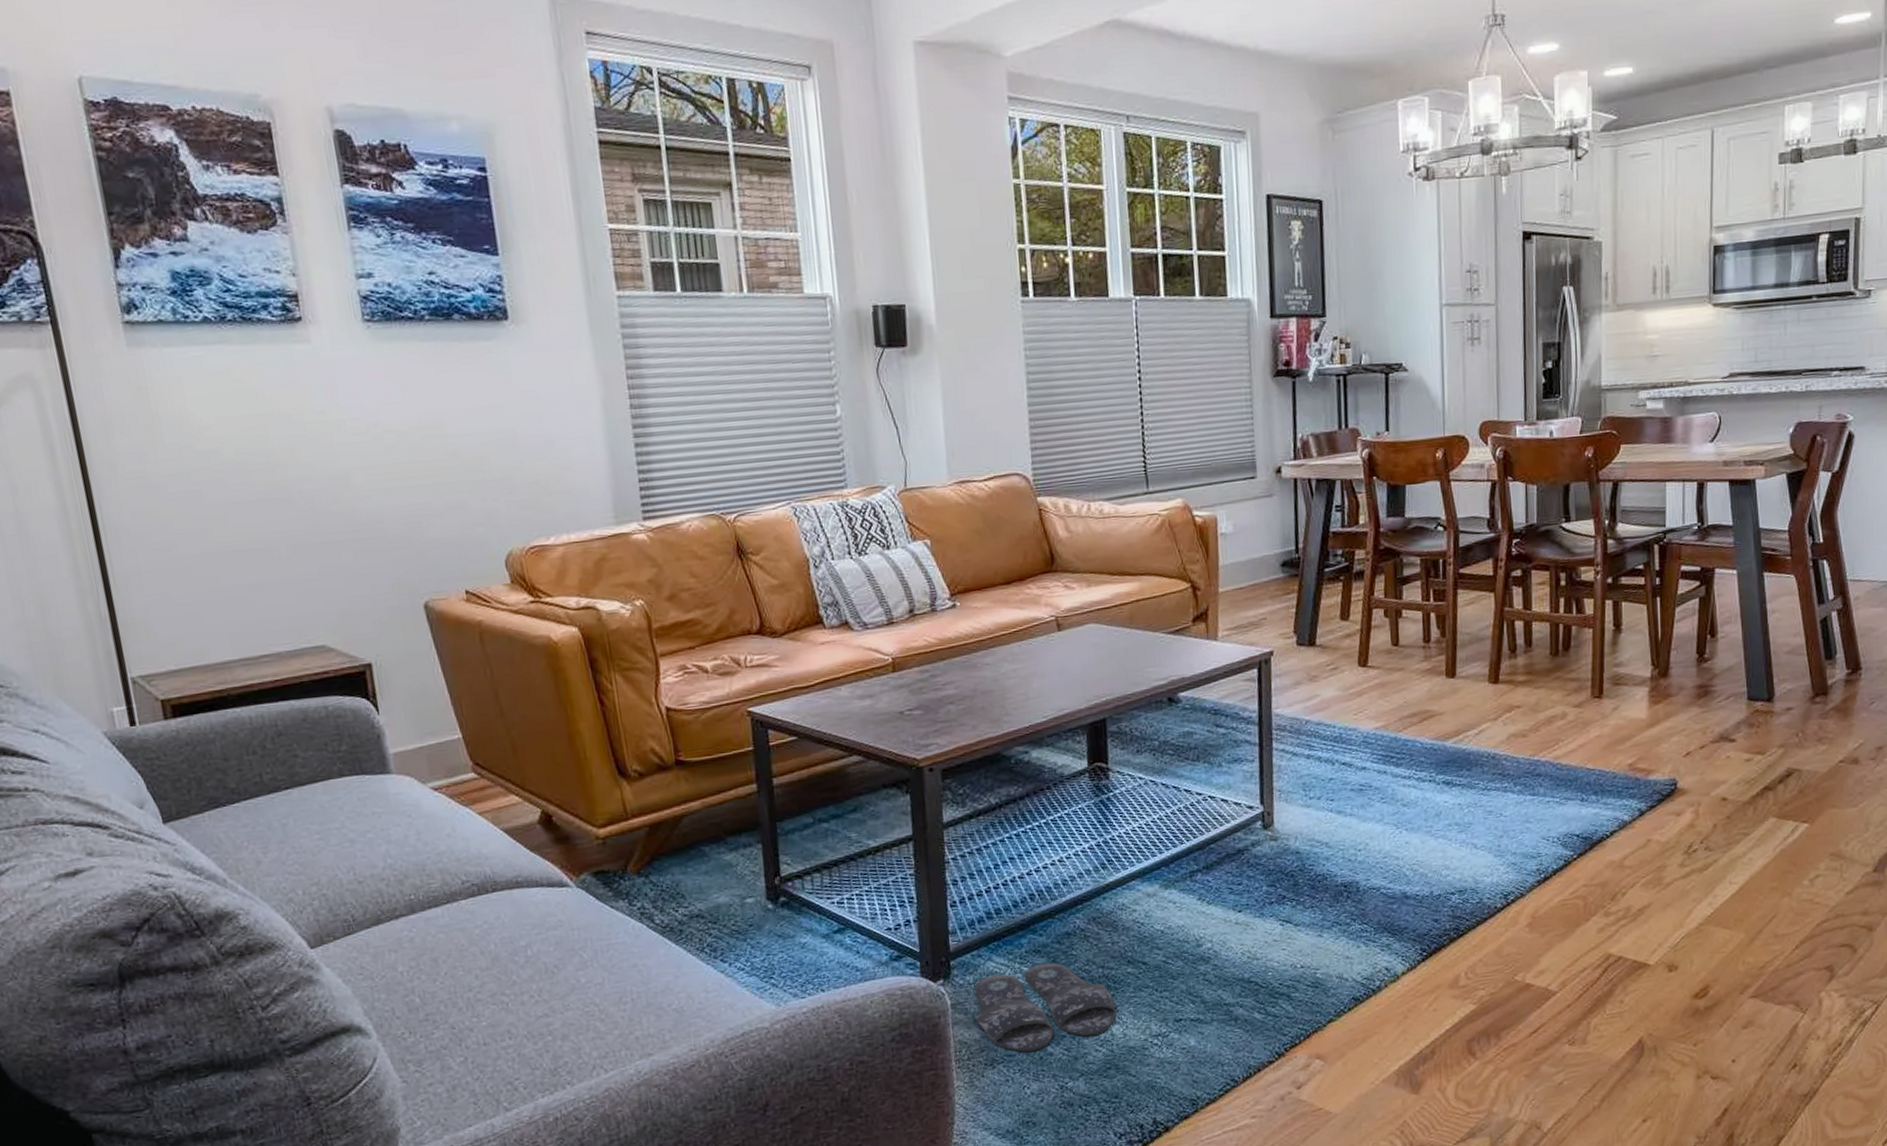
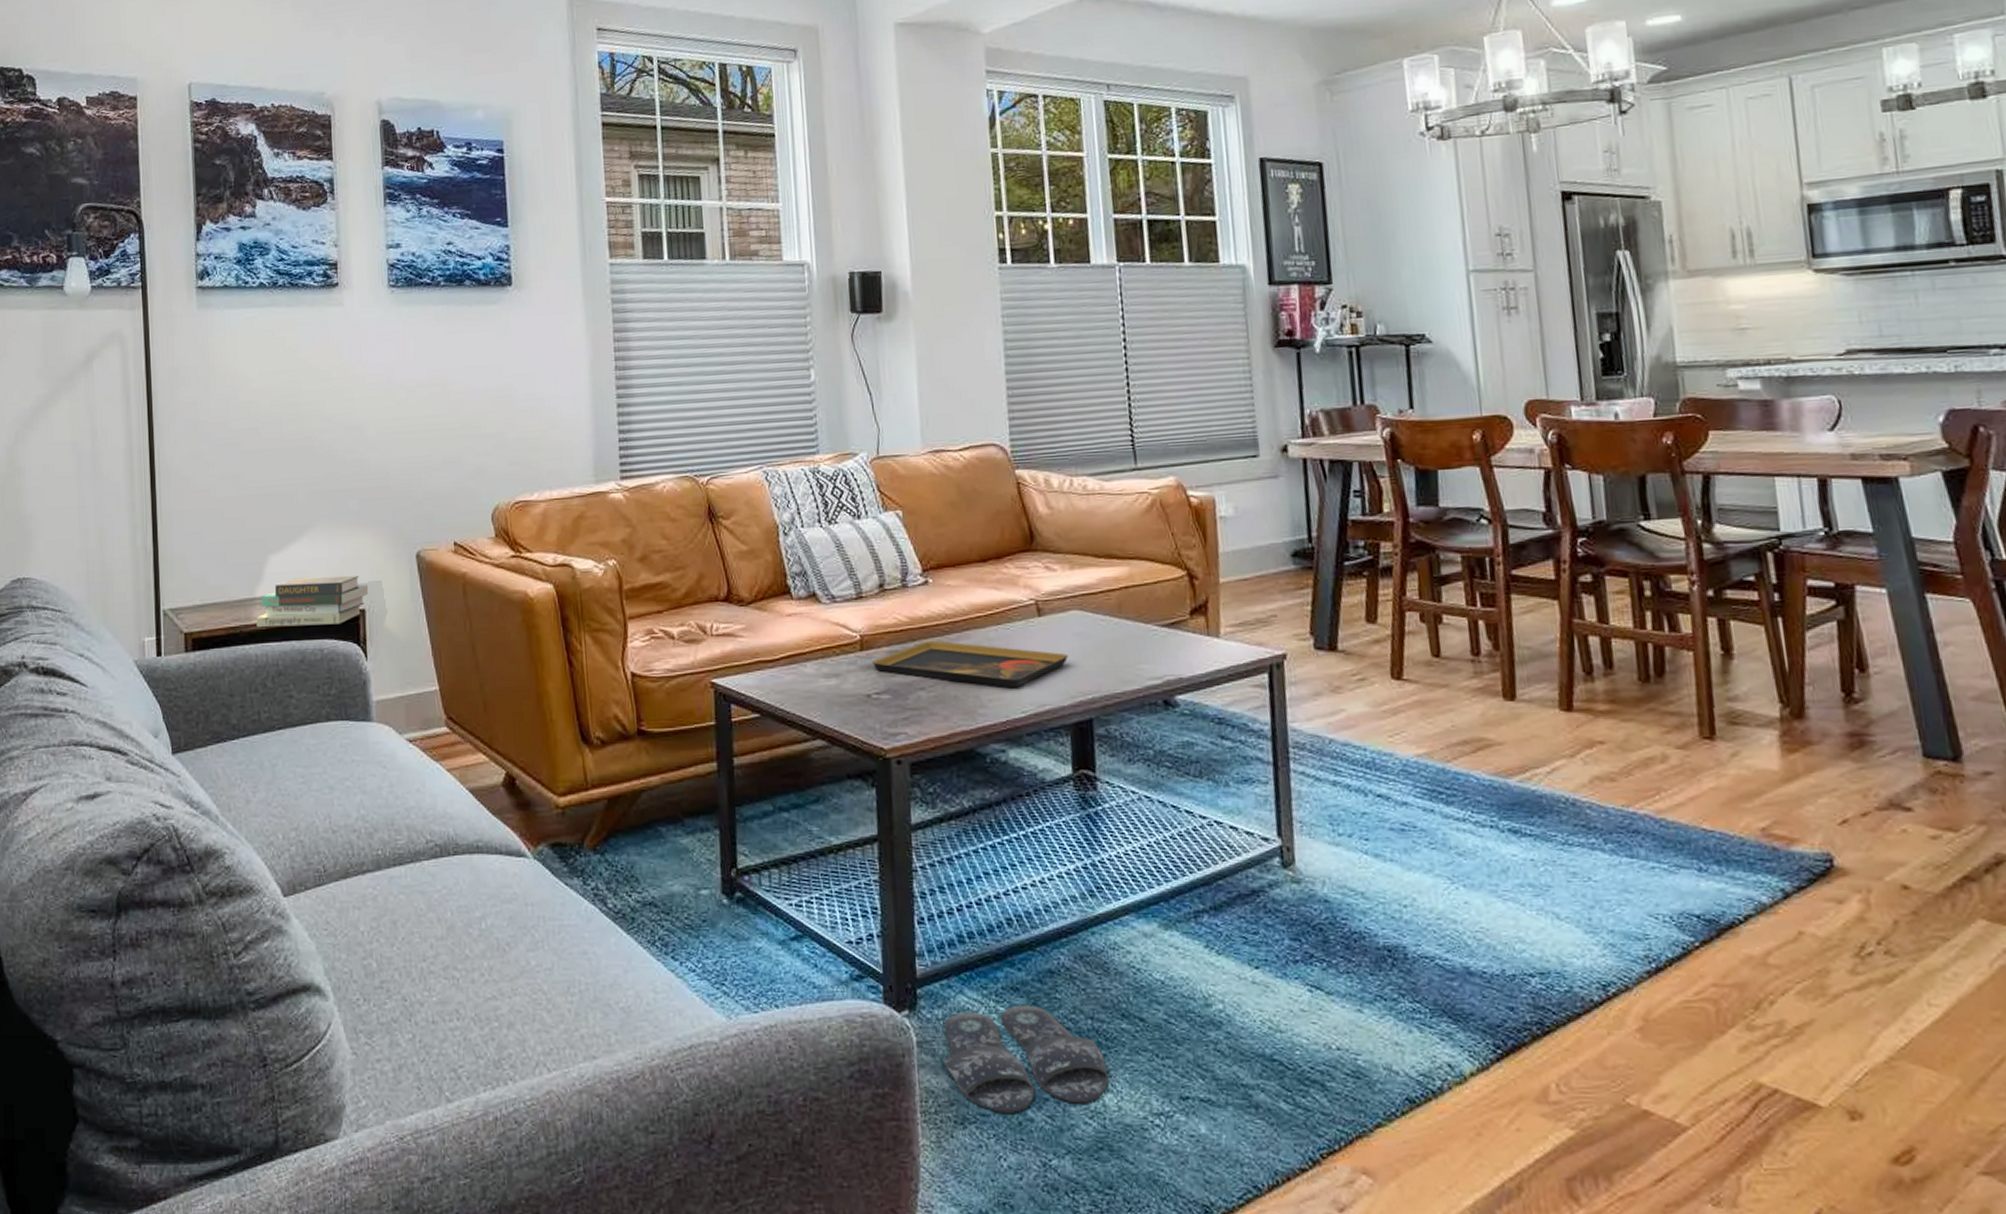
books: none [245,629,373,690] -> present [256,575,369,628]
decorative tray: none [904,658,1086,697] -> present [872,640,1069,689]

